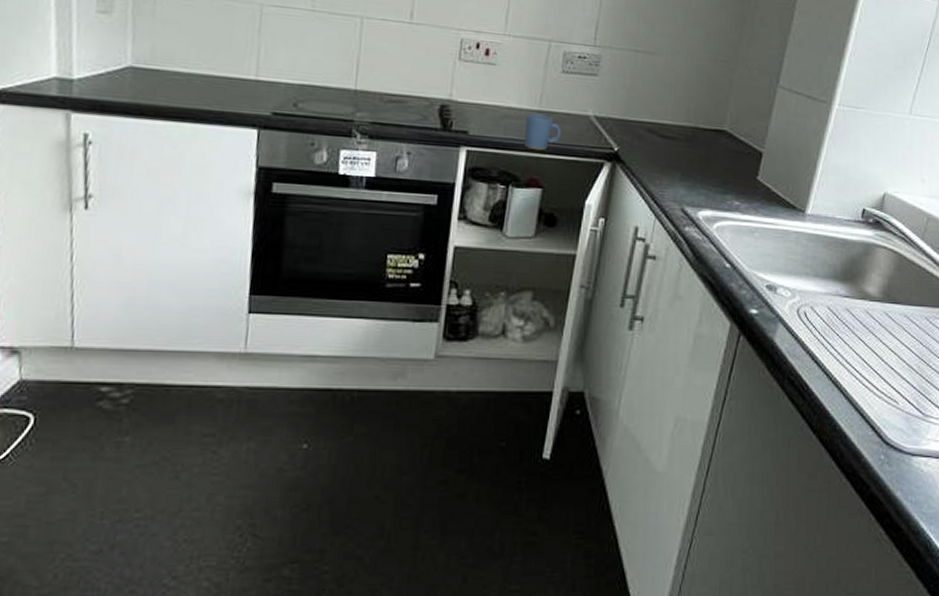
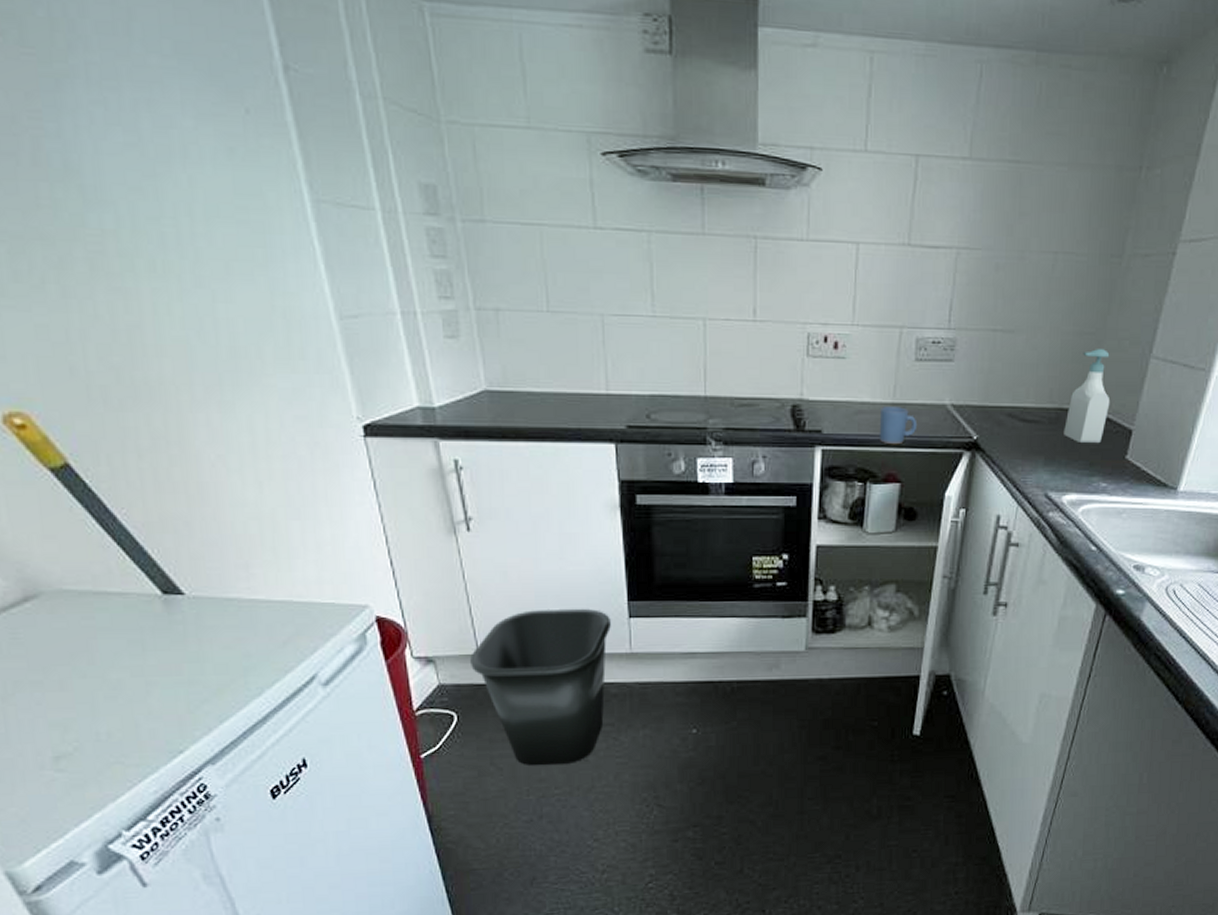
waste bin: none [61,300,228,481] -> present [470,609,611,765]
soap bottle: none [699,75,742,164] -> present [1064,349,1111,444]

